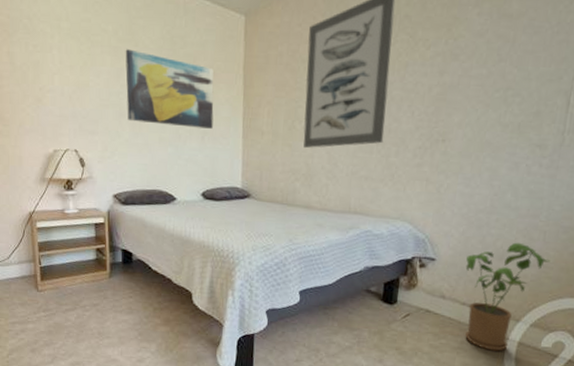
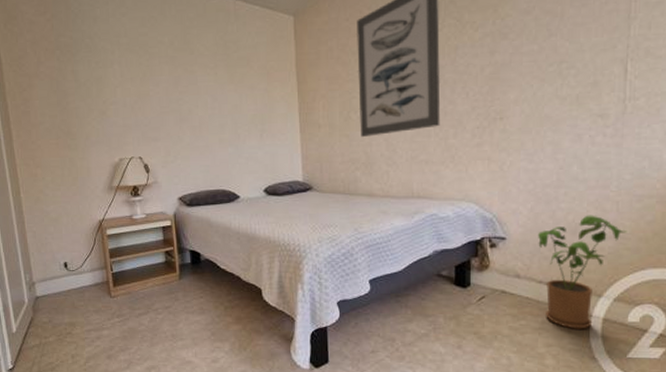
wall art: present [125,49,214,129] -> none [181,58,270,127]

